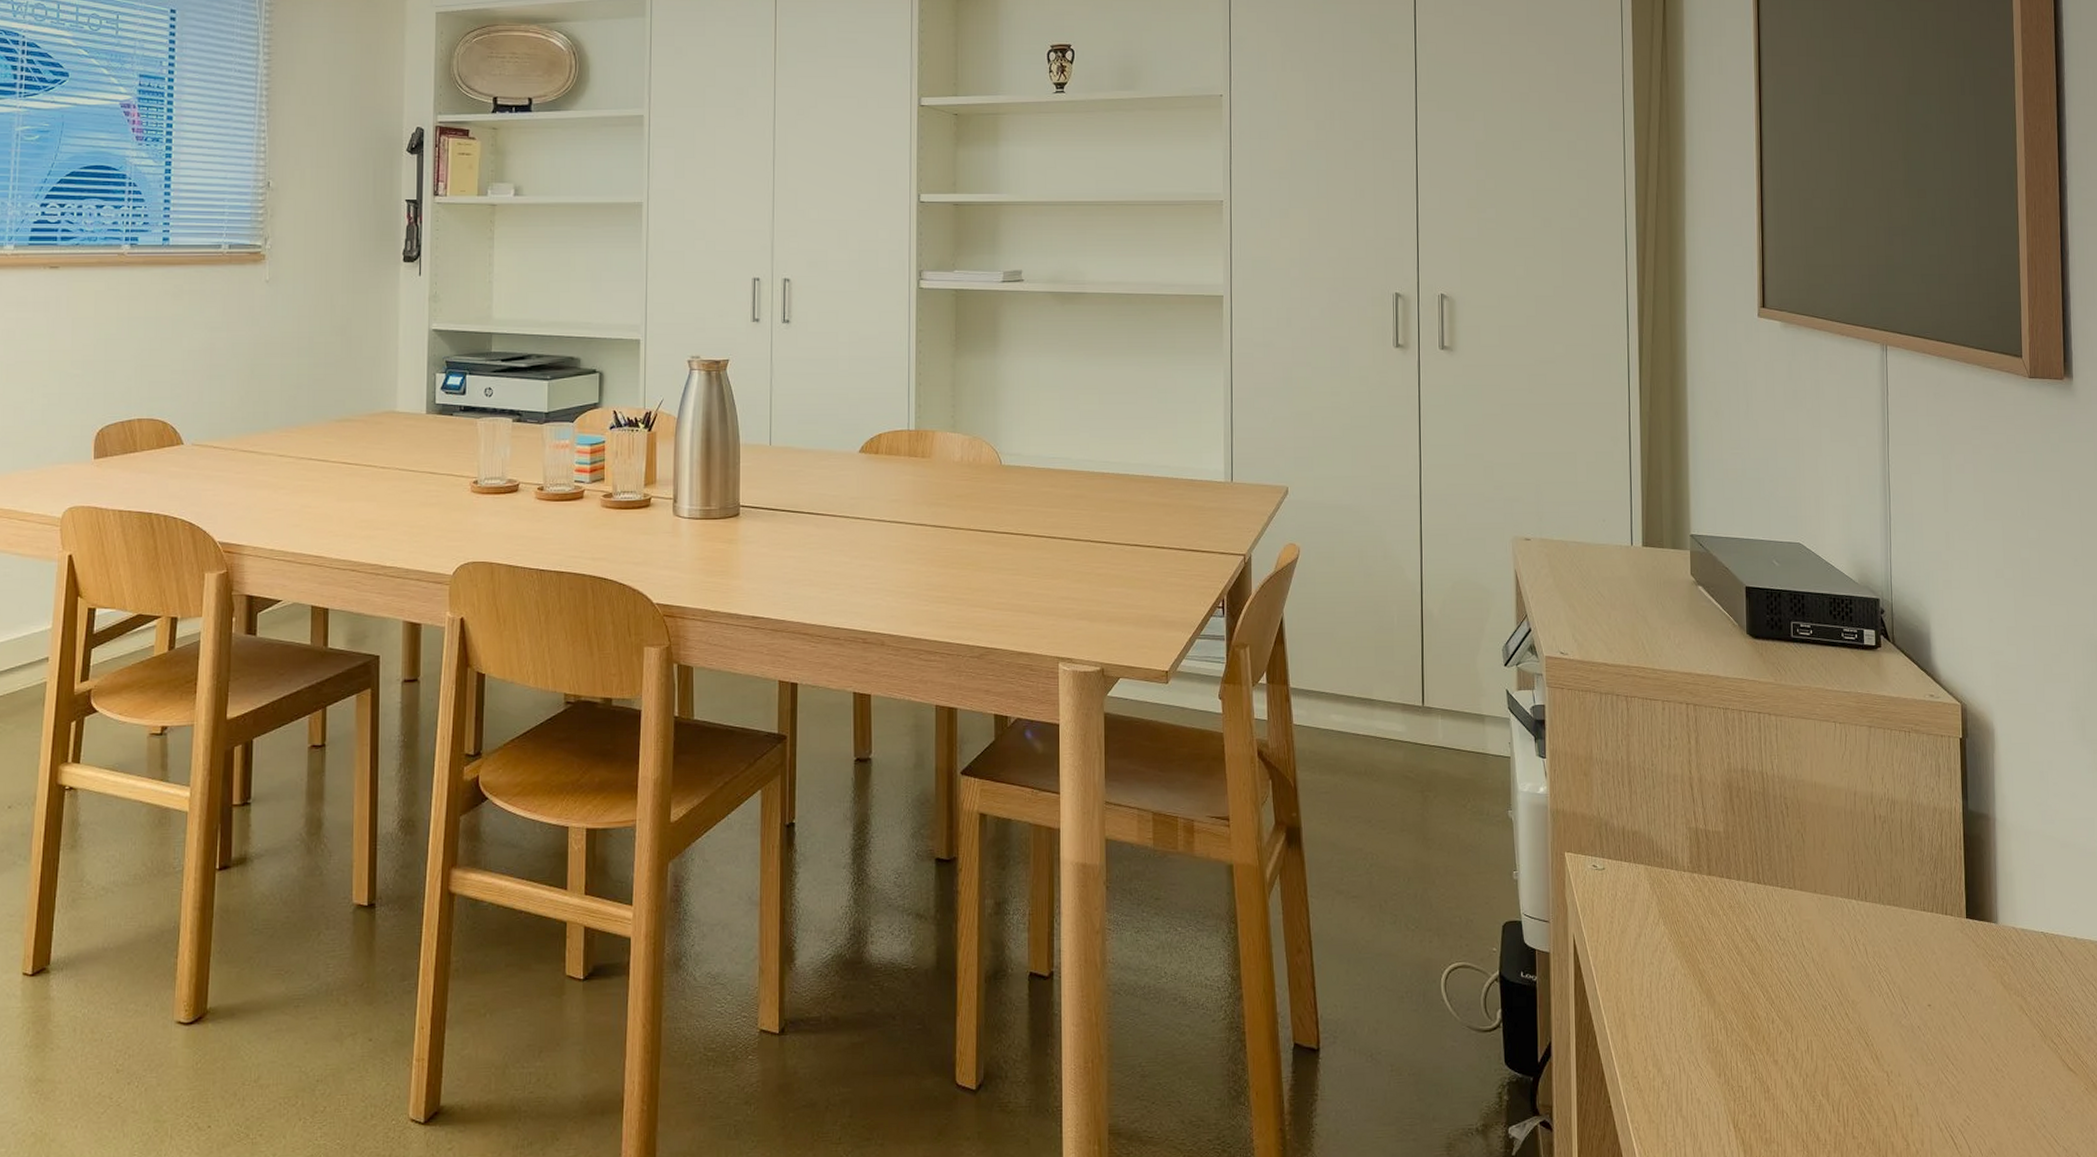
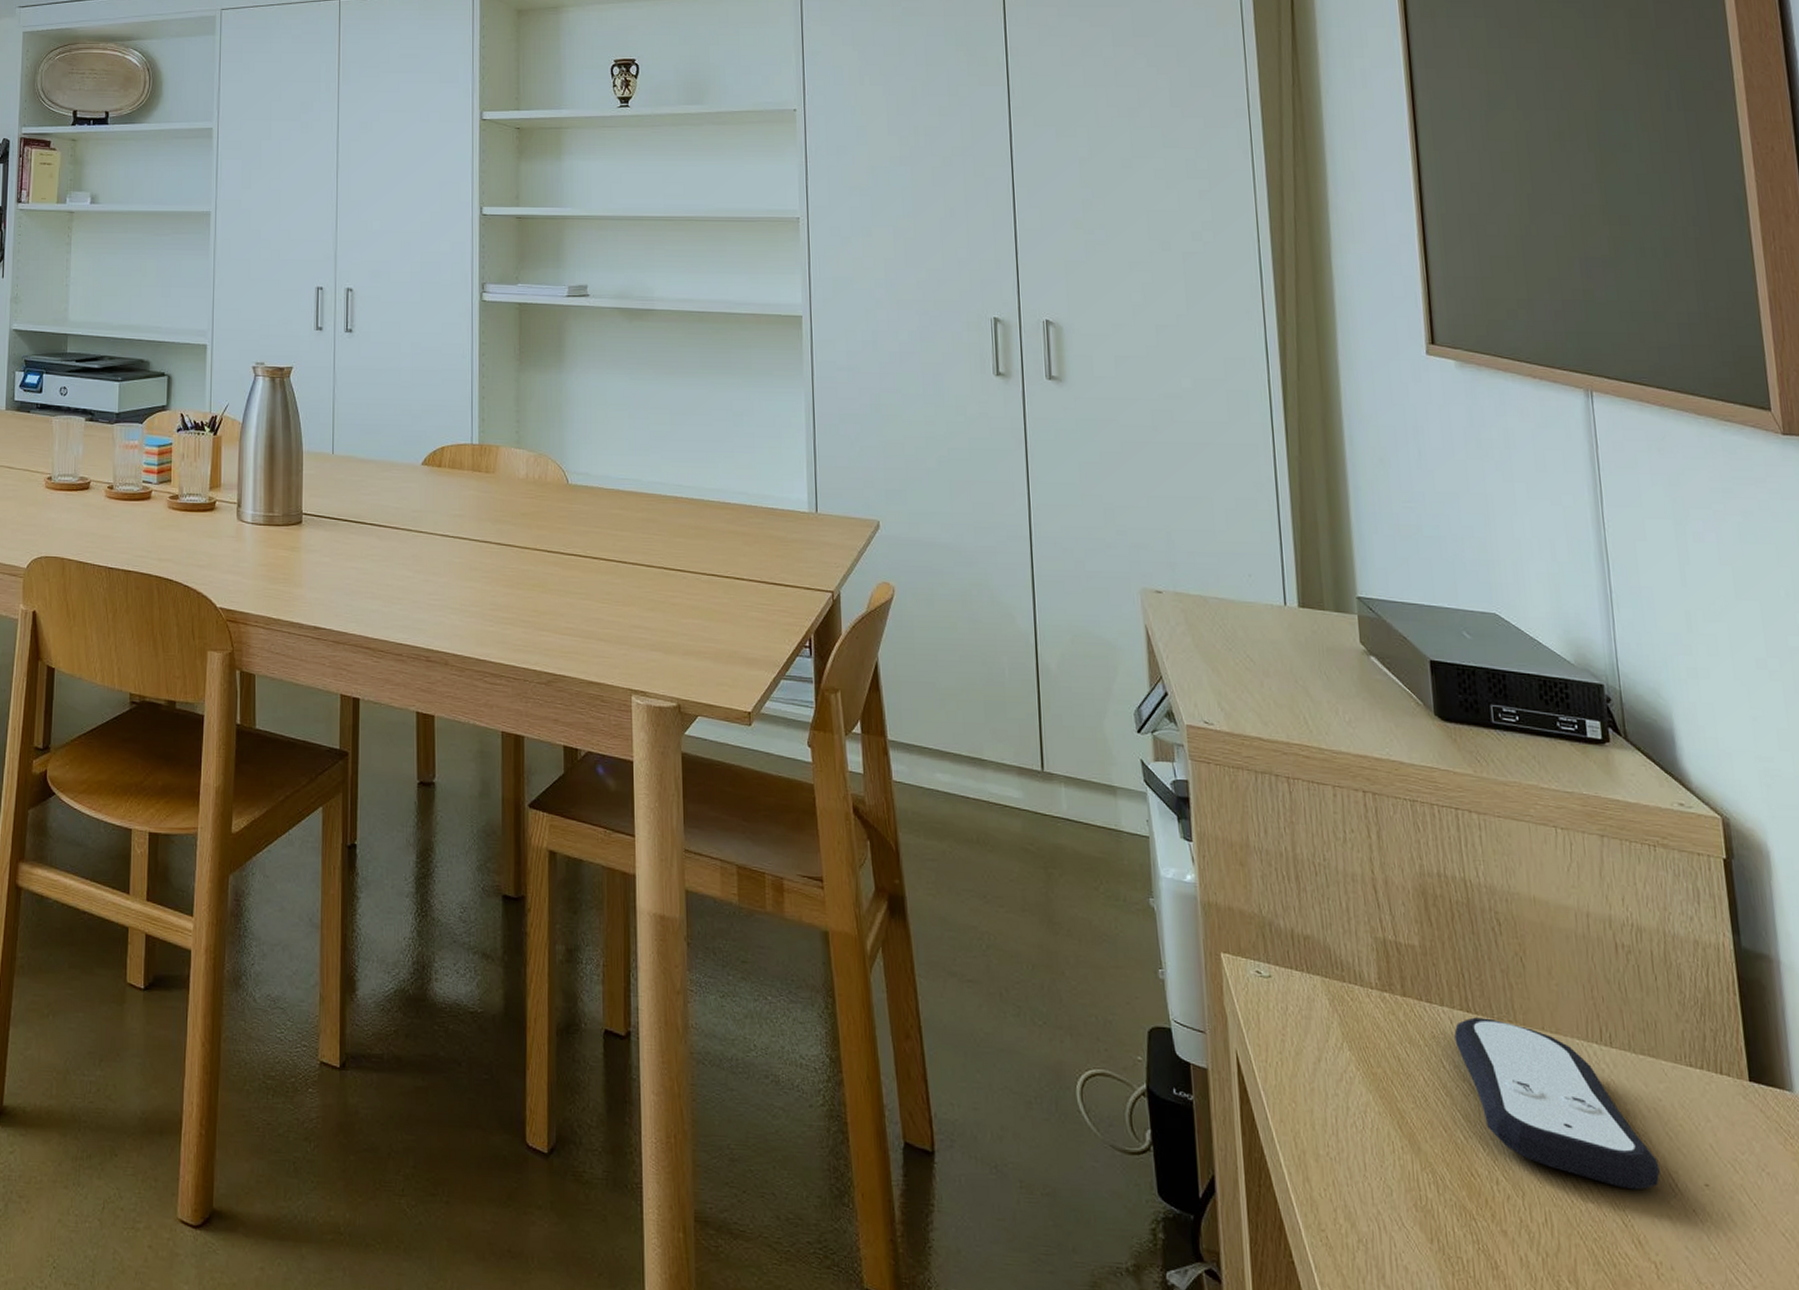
remote control: none [1747,887,1895,1016] -> present [1454,1017,1660,1190]

